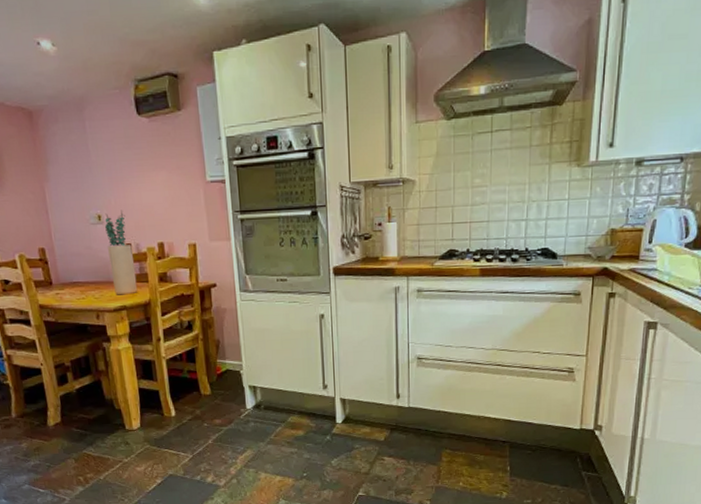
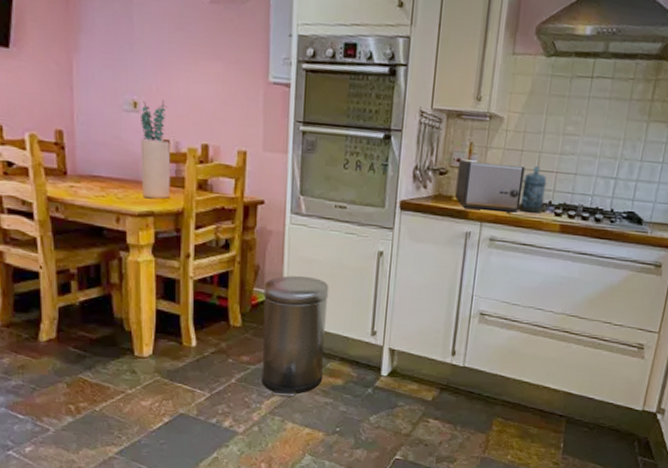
pedal bin: none [225,344,285,451] -> present [261,275,329,397]
toaster: none [380,221,441,267] -> present [455,159,525,214]
canister: none [440,220,463,262] -> present [520,166,547,213]

